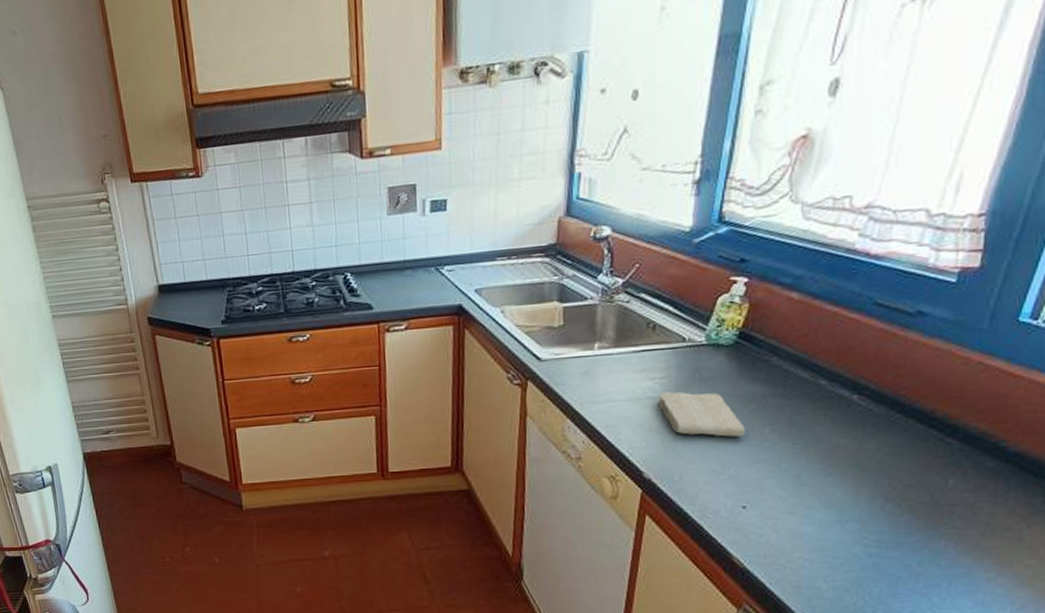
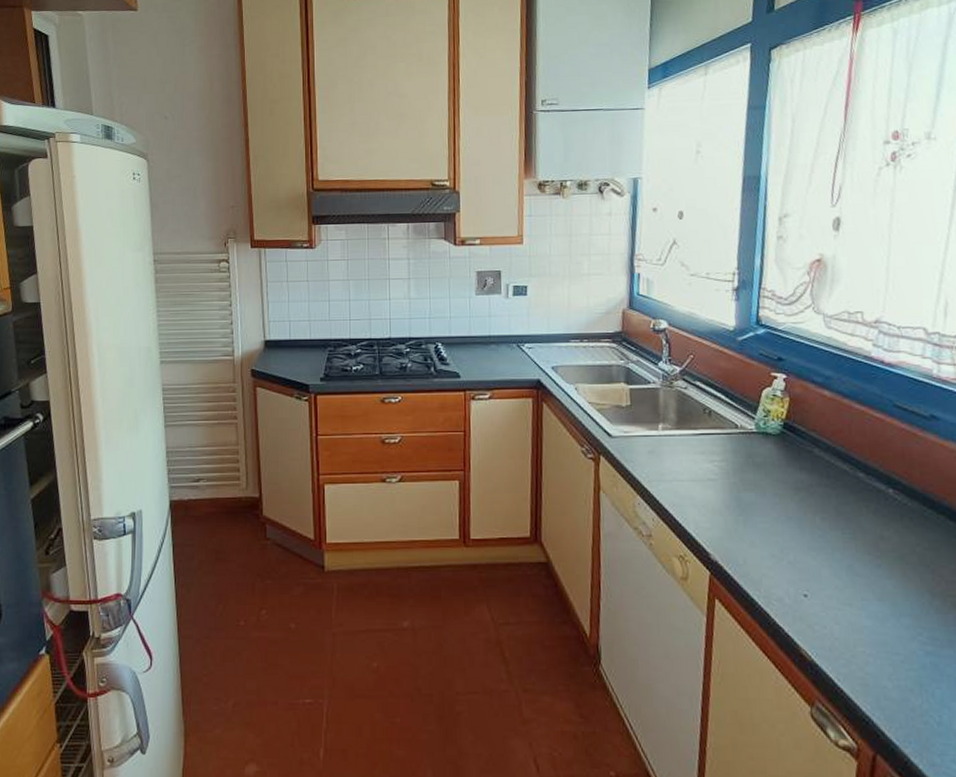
washcloth: present [659,391,747,437] -> none [719,475,800,523]

